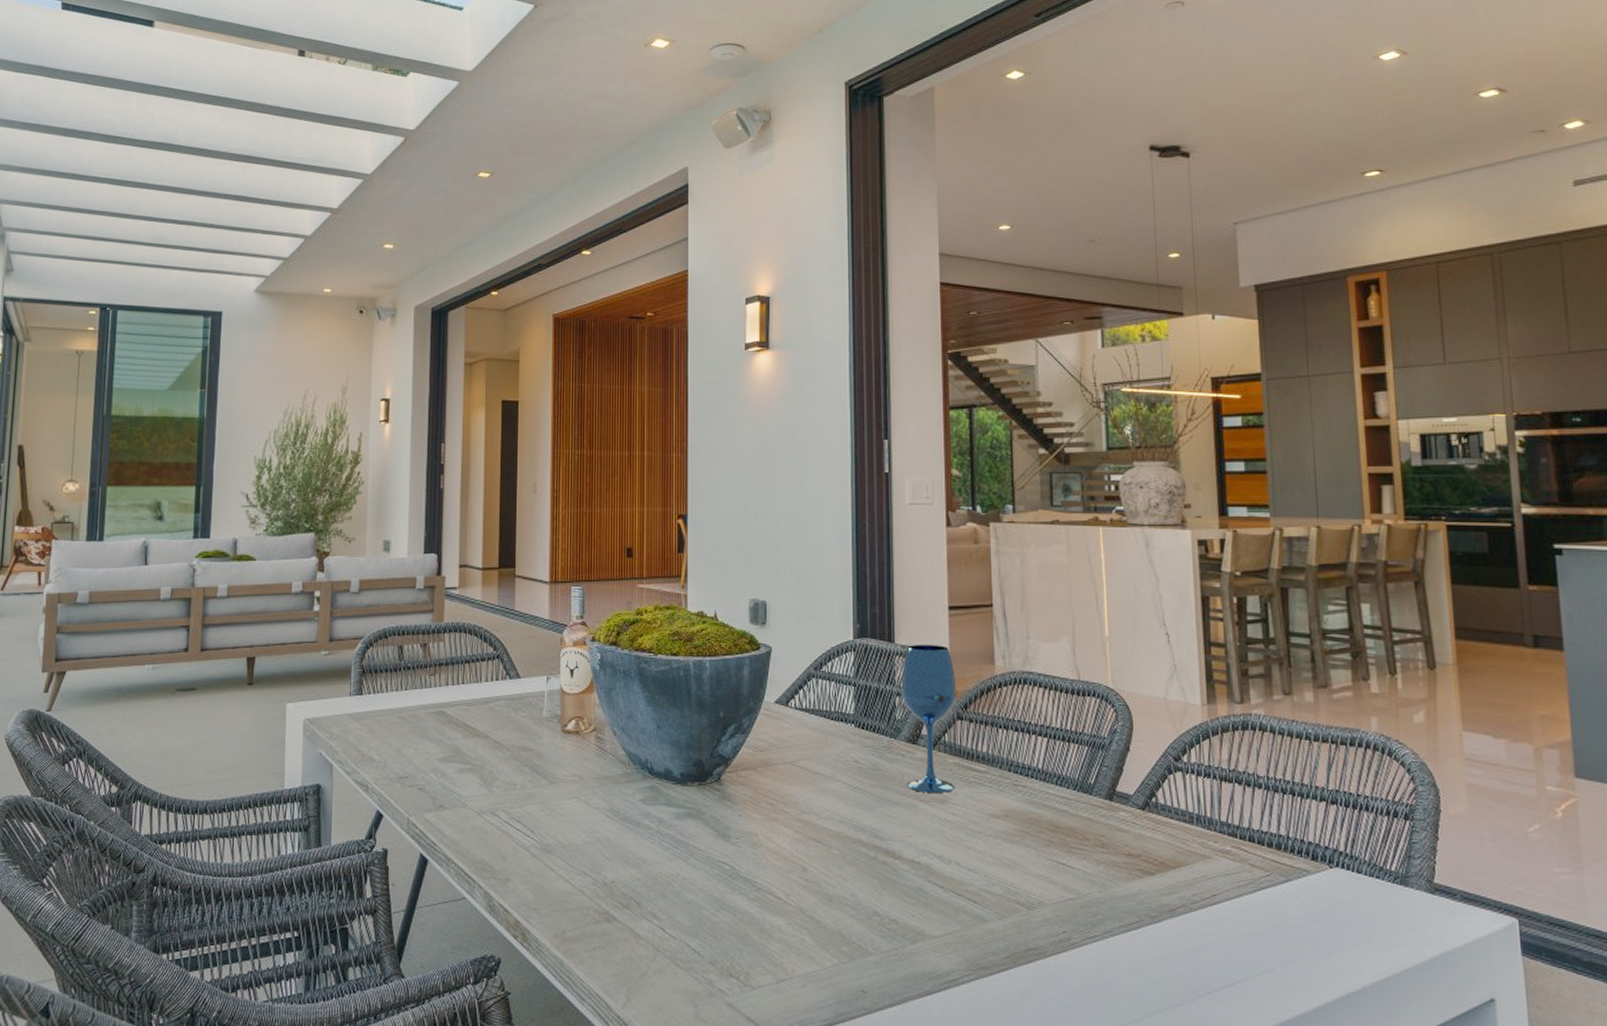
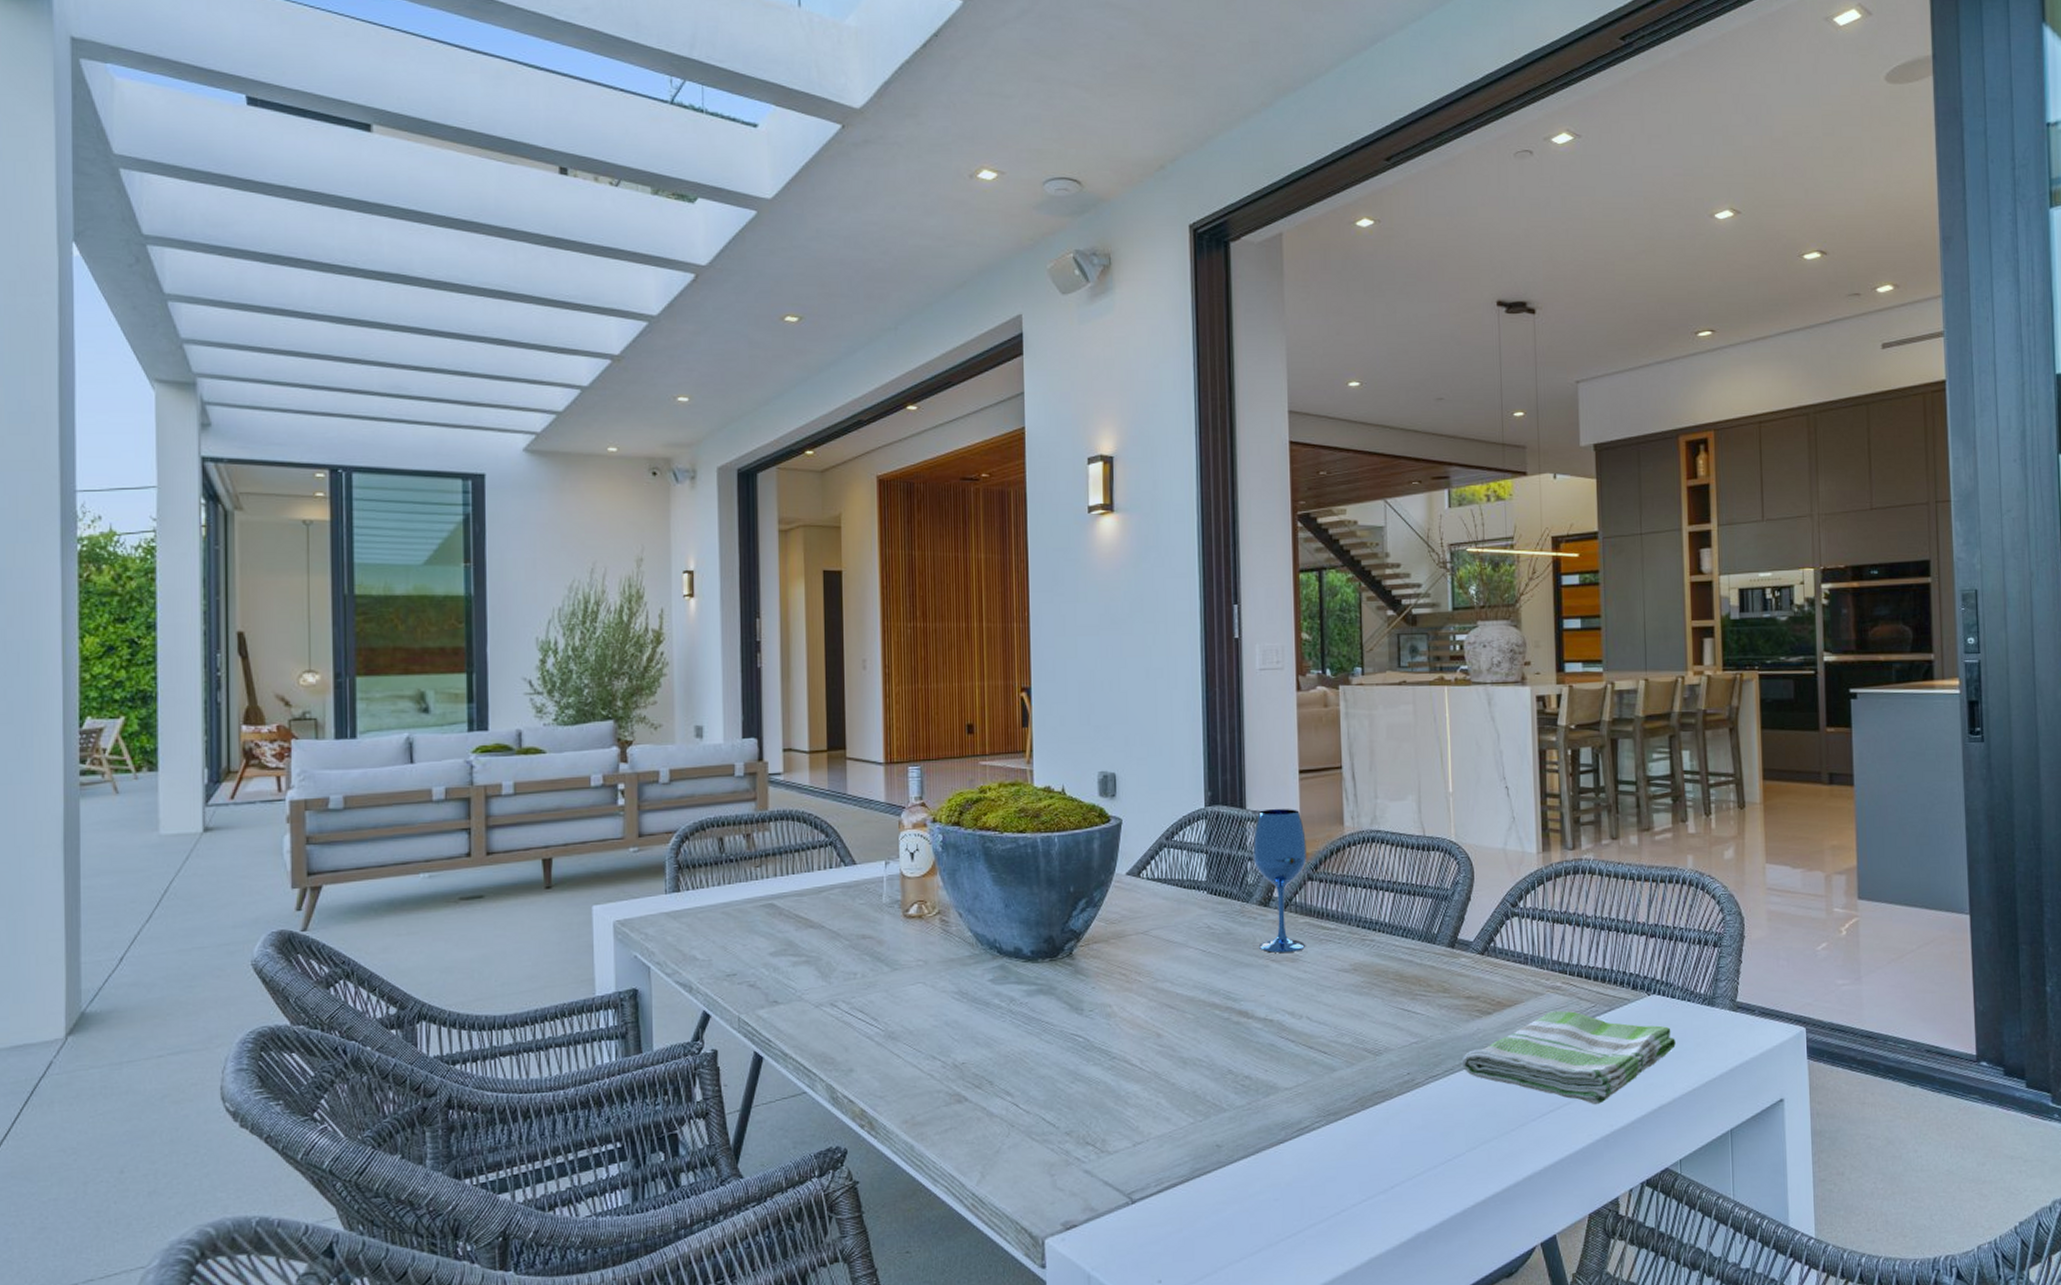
dish towel: none [1121,877,1364,986] -> present [1461,1010,1676,1105]

